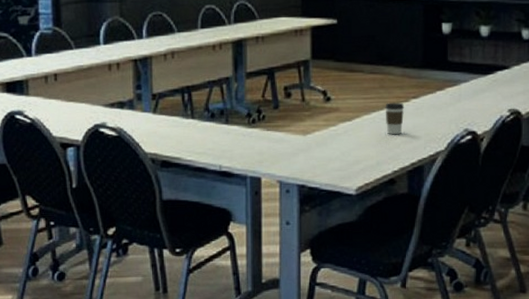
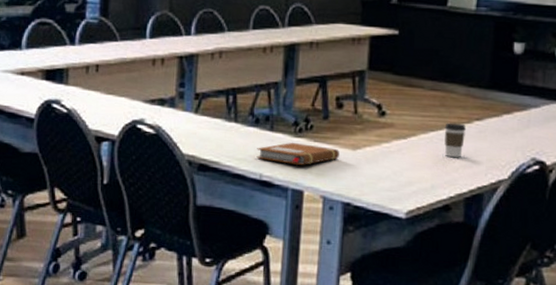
notebook: none [214,133,291,154] -> present [256,142,339,165]

